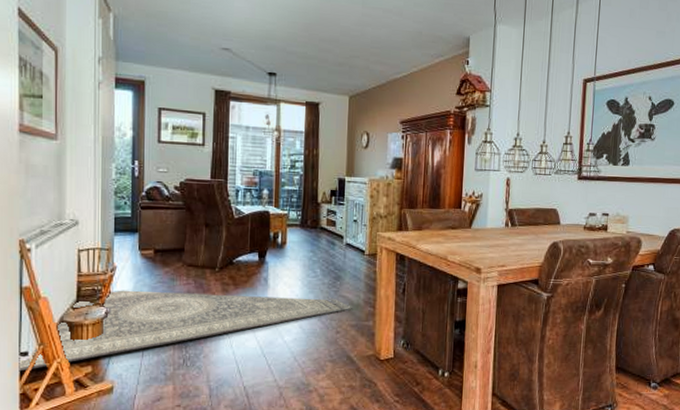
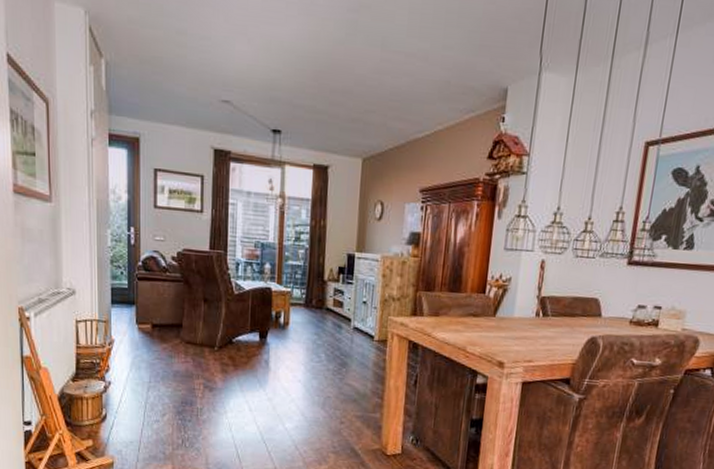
rug: present [19,290,352,372] -> none [23,364,358,441]

